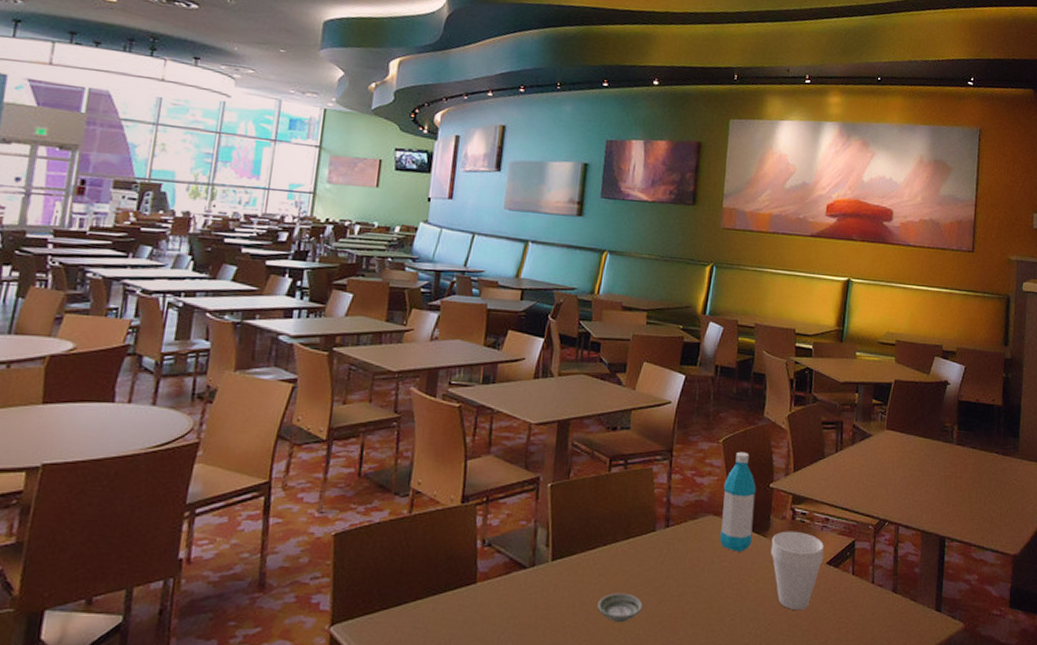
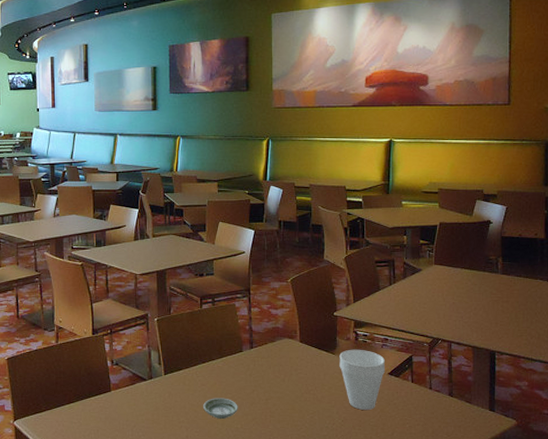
water bottle: present [720,451,756,552] -> none [295,288,322,366]

